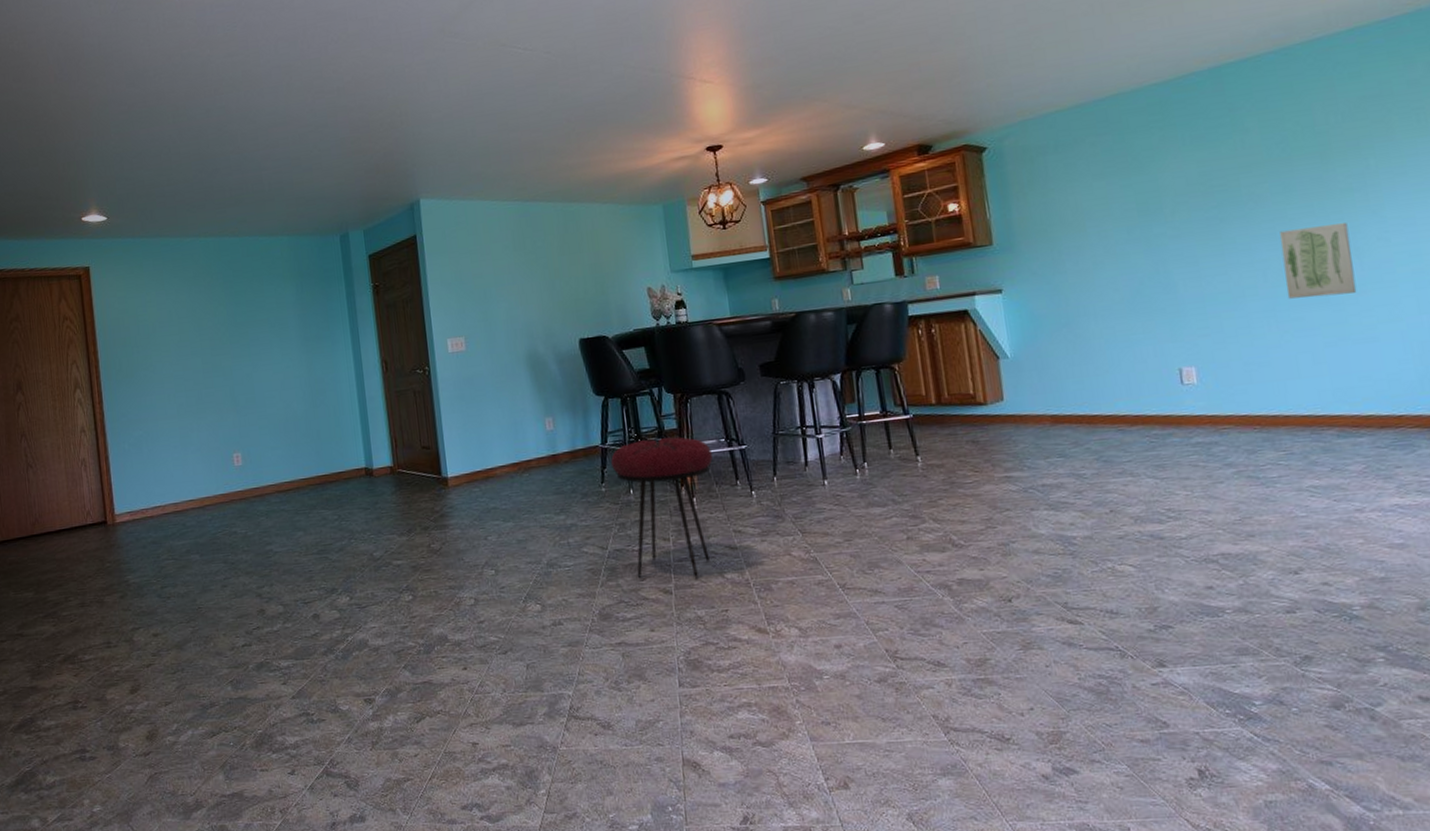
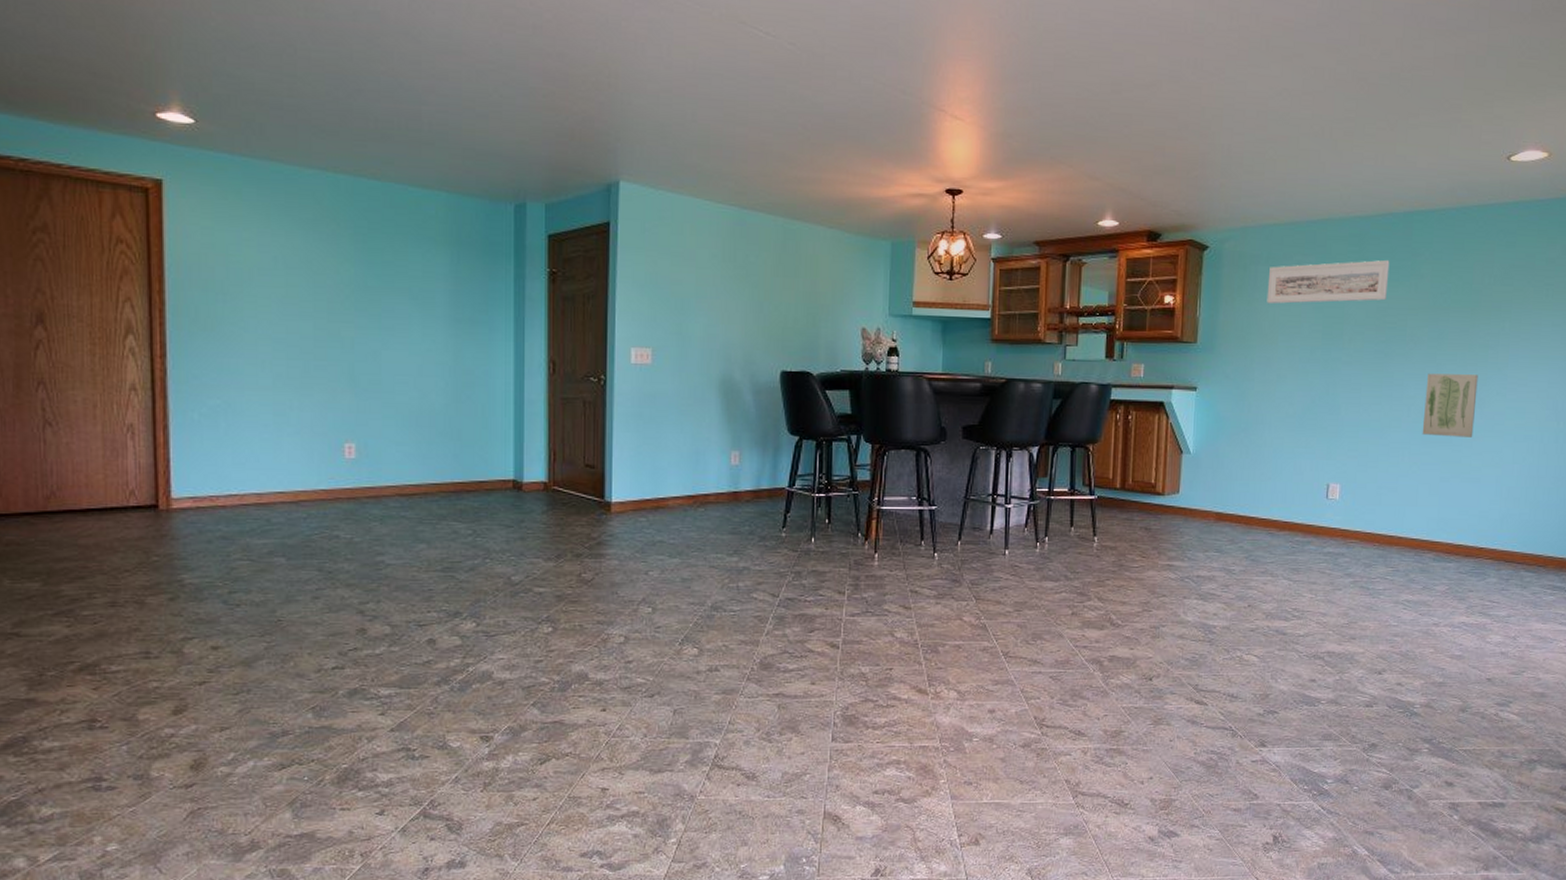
stool: present [611,437,713,578] -> none [796,488,901,635]
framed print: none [1060,121,1208,193] -> present [1267,259,1390,304]

